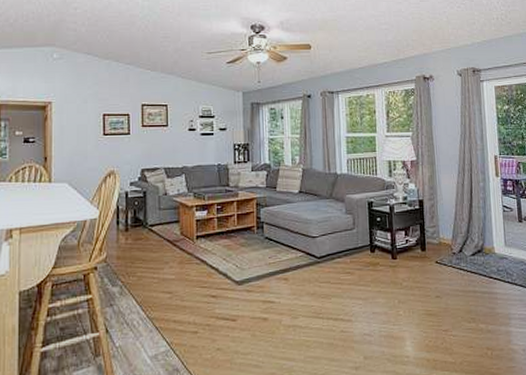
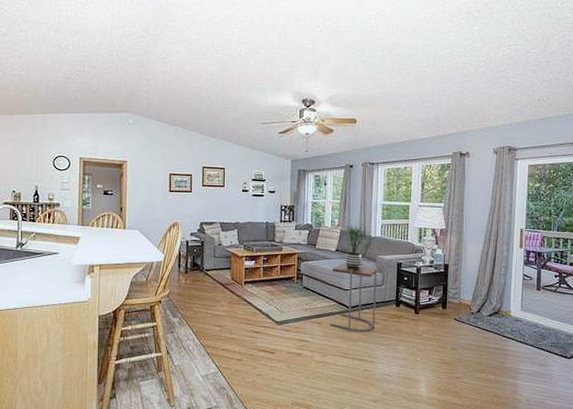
side table: none [296,206,349,286] -> present [329,263,379,332]
potted plant: none [303,162,338,214] -> present [341,225,372,270]

